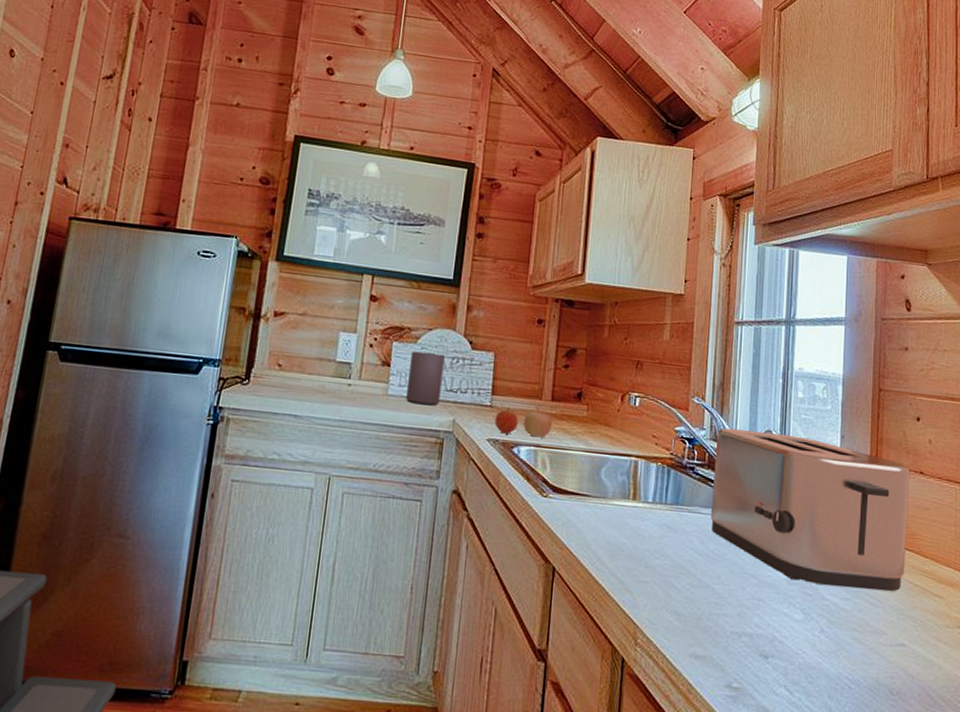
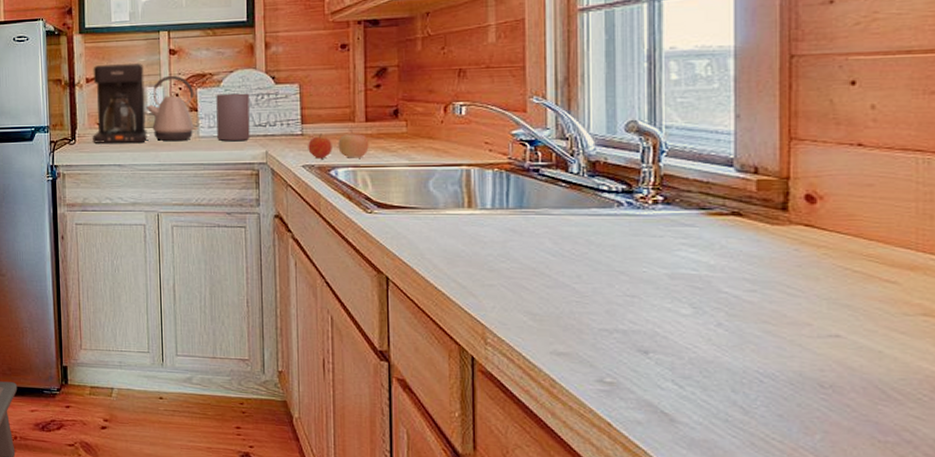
coffee maker: none [269,299,341,393] -> present [93,63,147,143]
kettle: none [335,323,390,397] -> present [145,75,198,142]
toaster: present [710,428,910,592] -> none [563,122,842,280]

